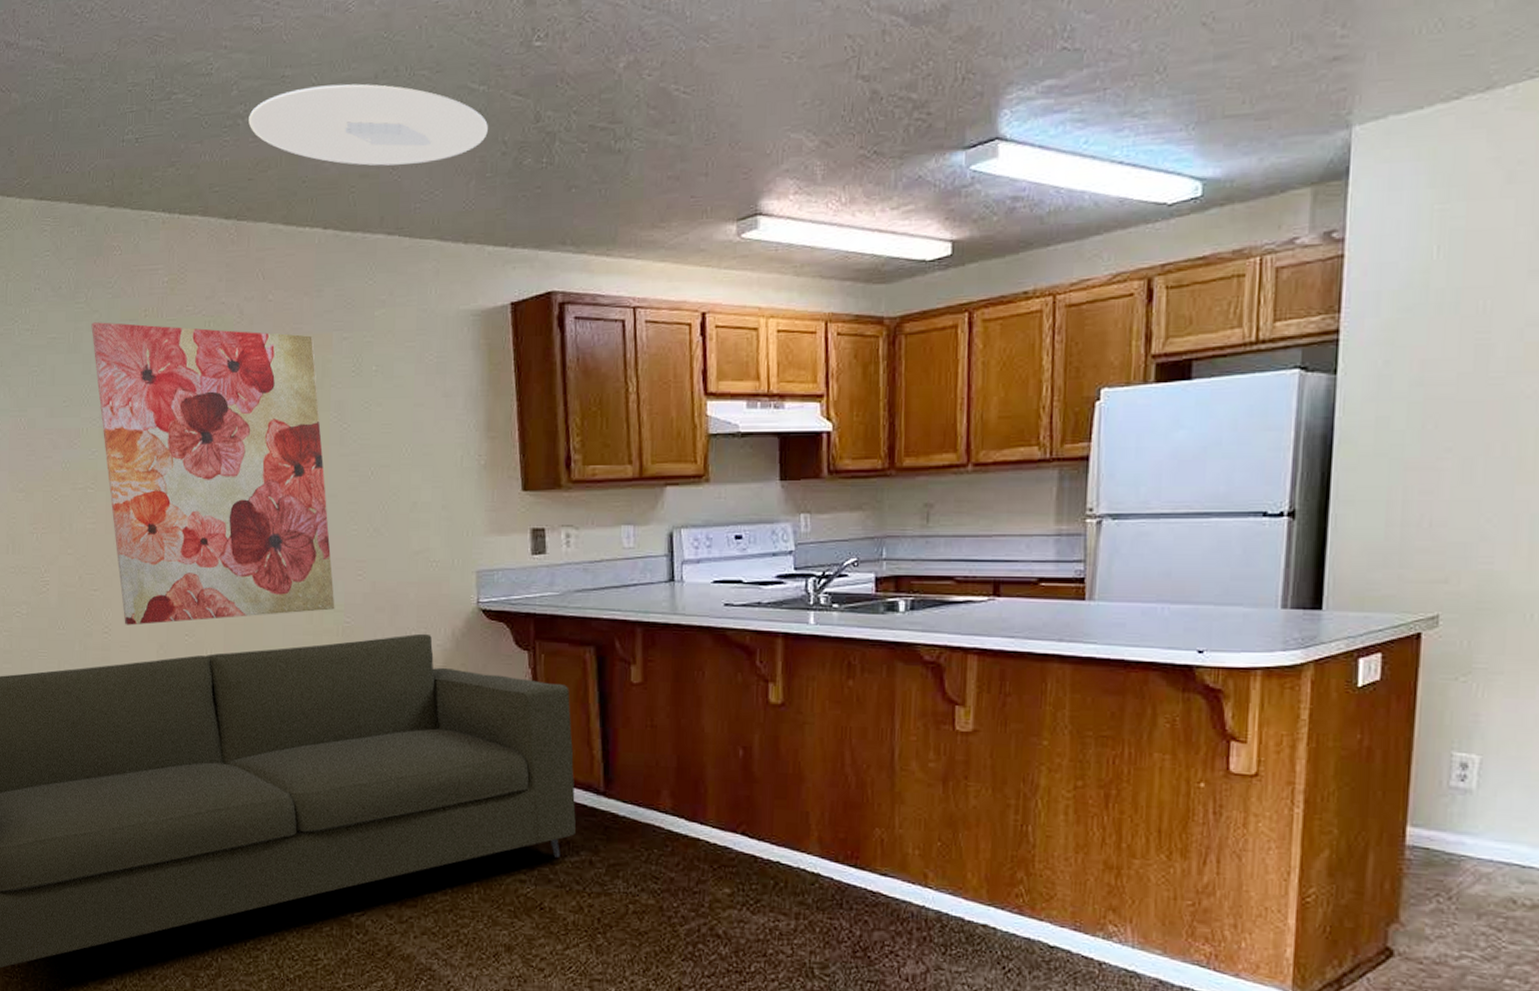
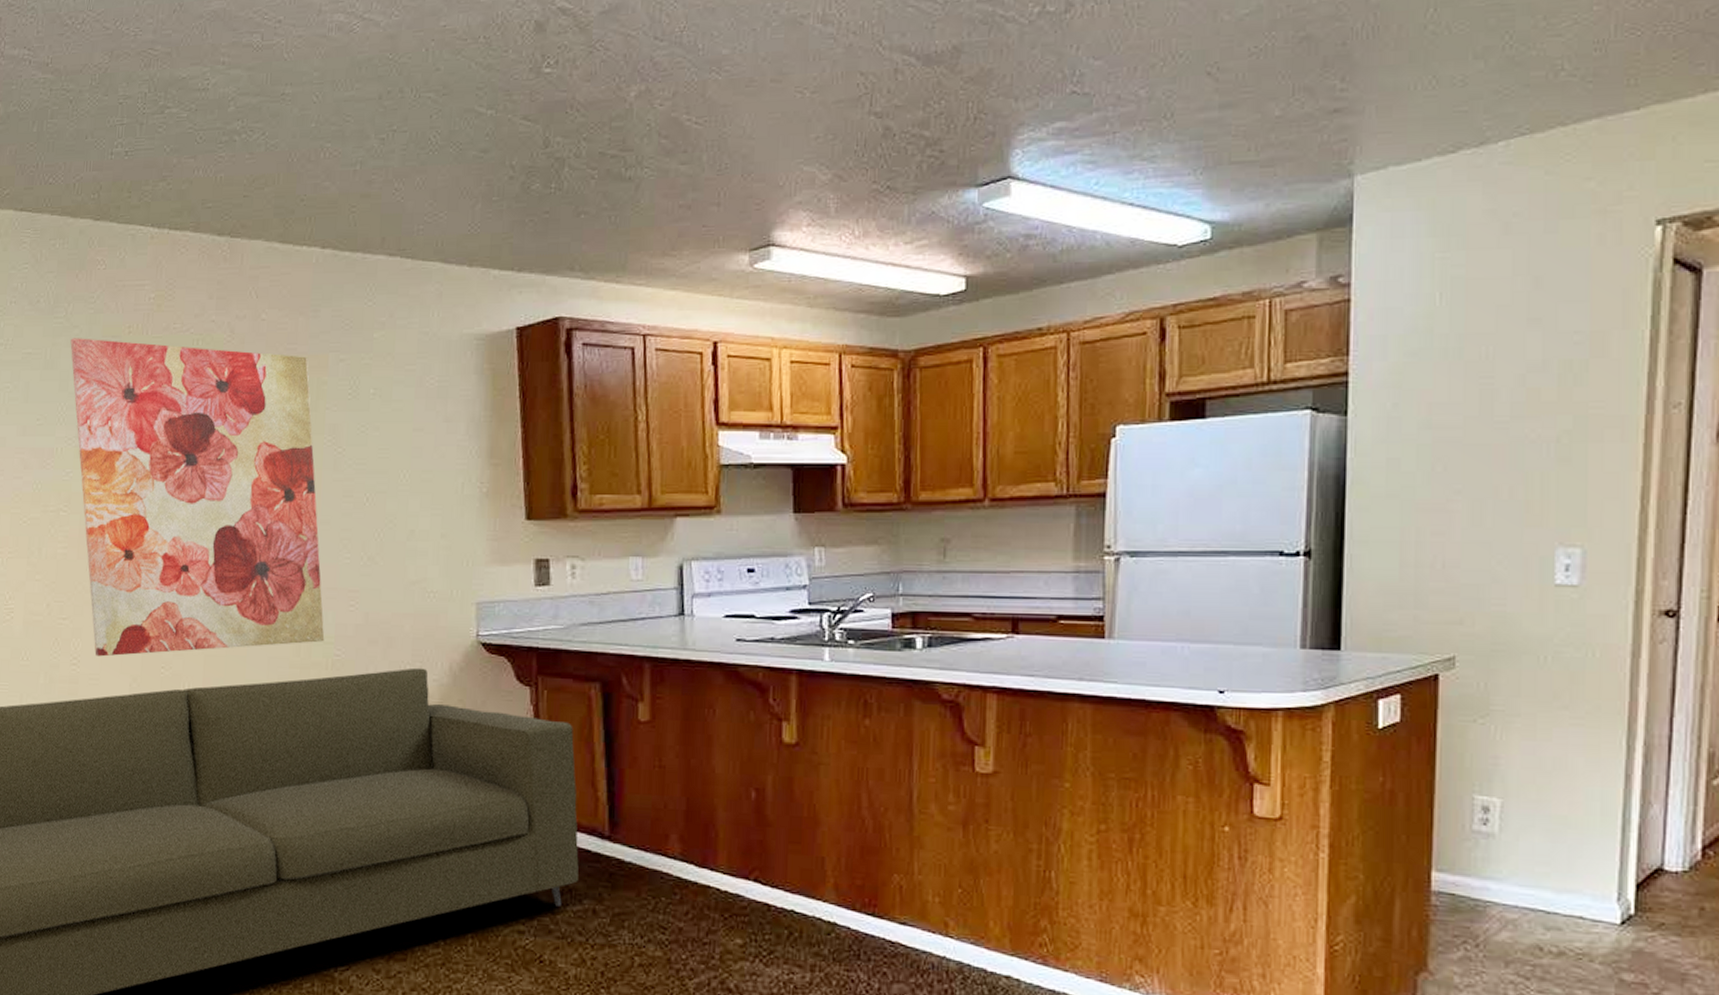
ceiling light: present [248,83,488,166] -> none [245,103,495,187]

